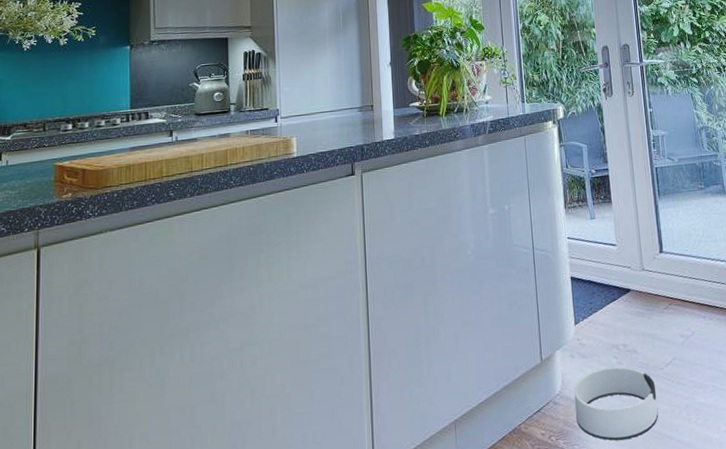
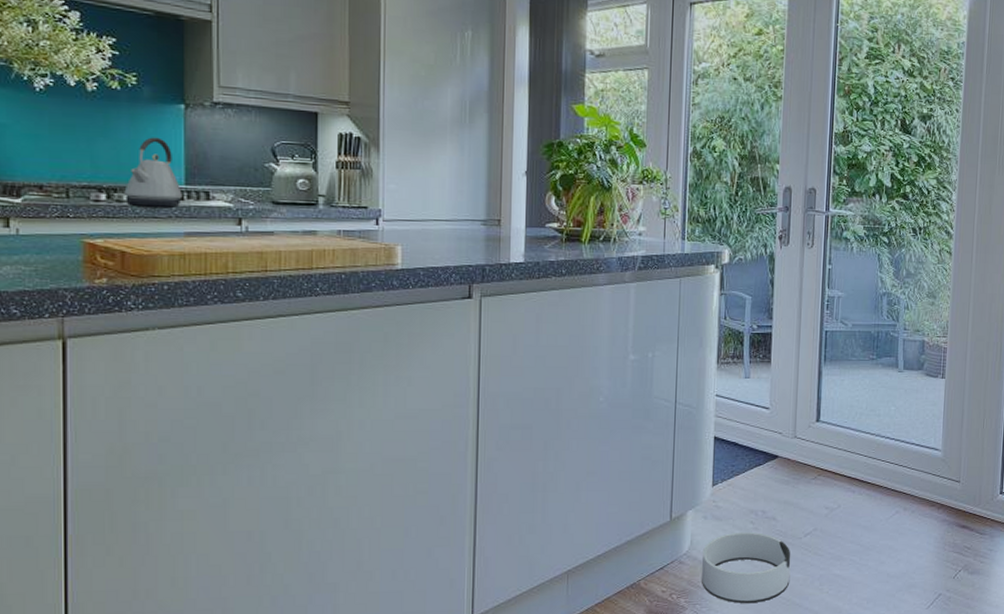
kettle: none [85,74,128,132] -> present [124,137,182,209]

